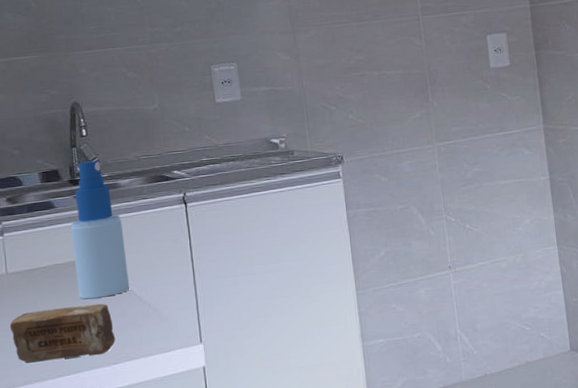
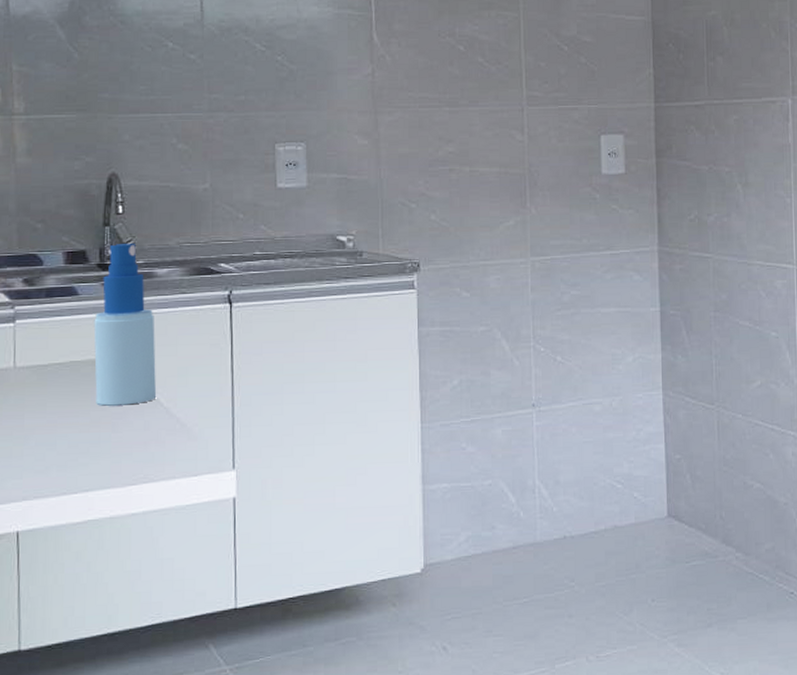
soap bar: present [9,303,116,363] -> none [12,412,134,475]

